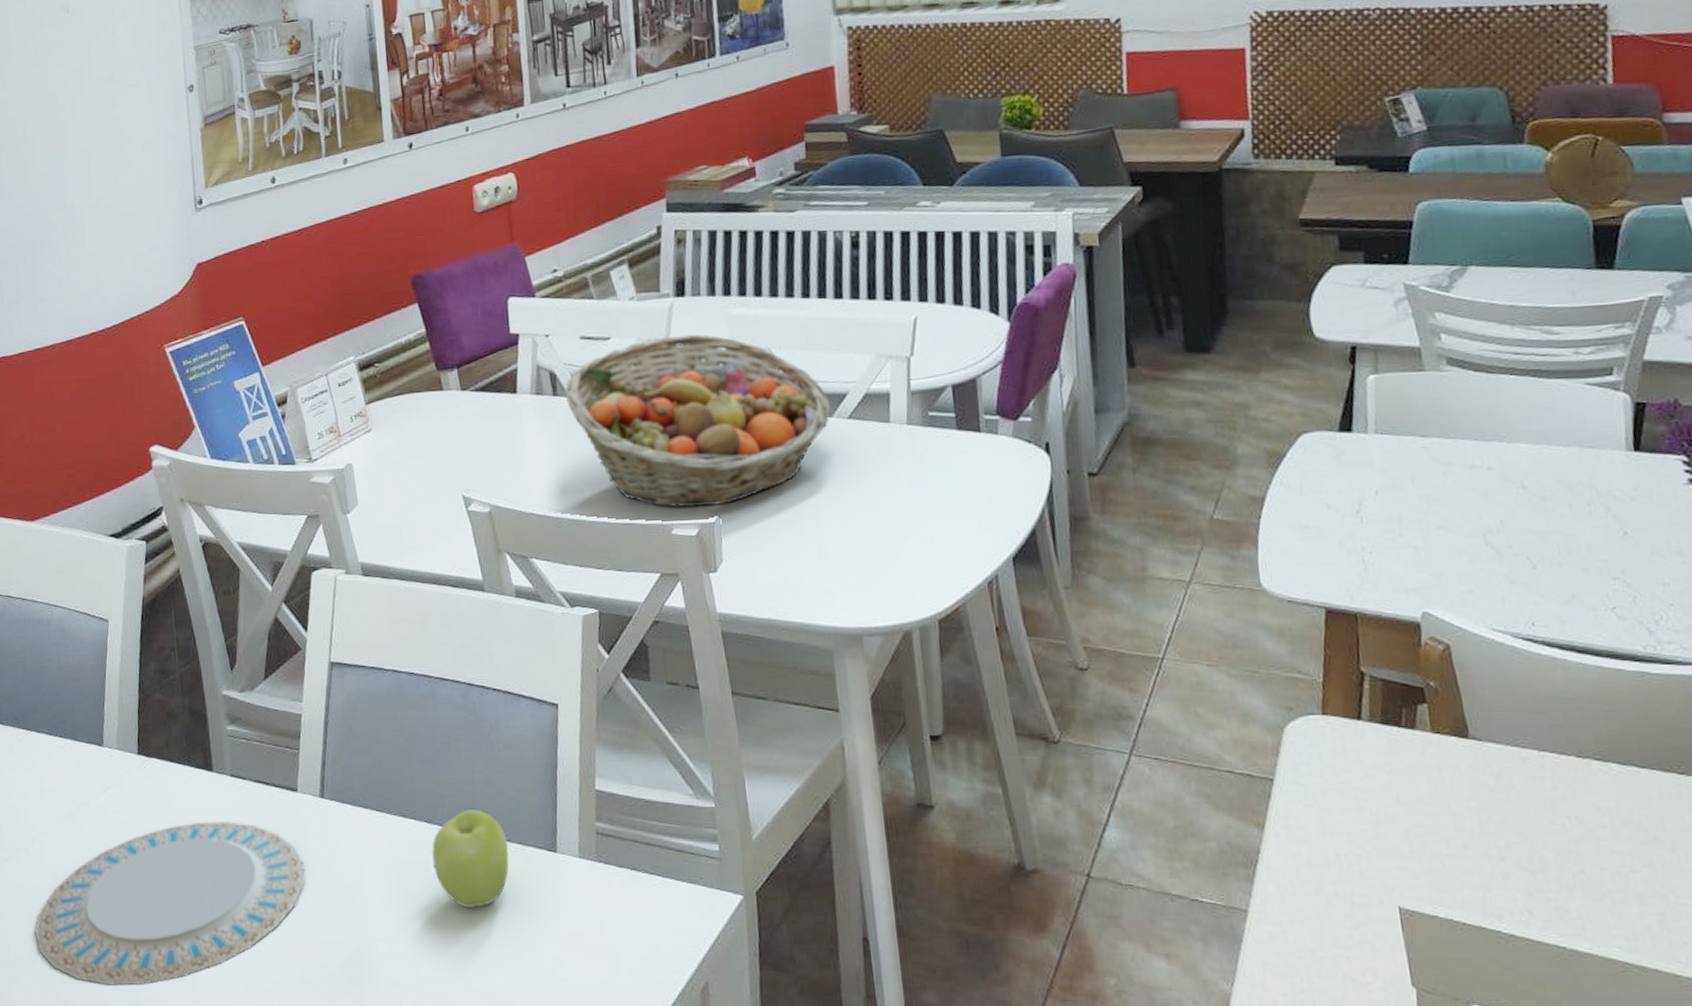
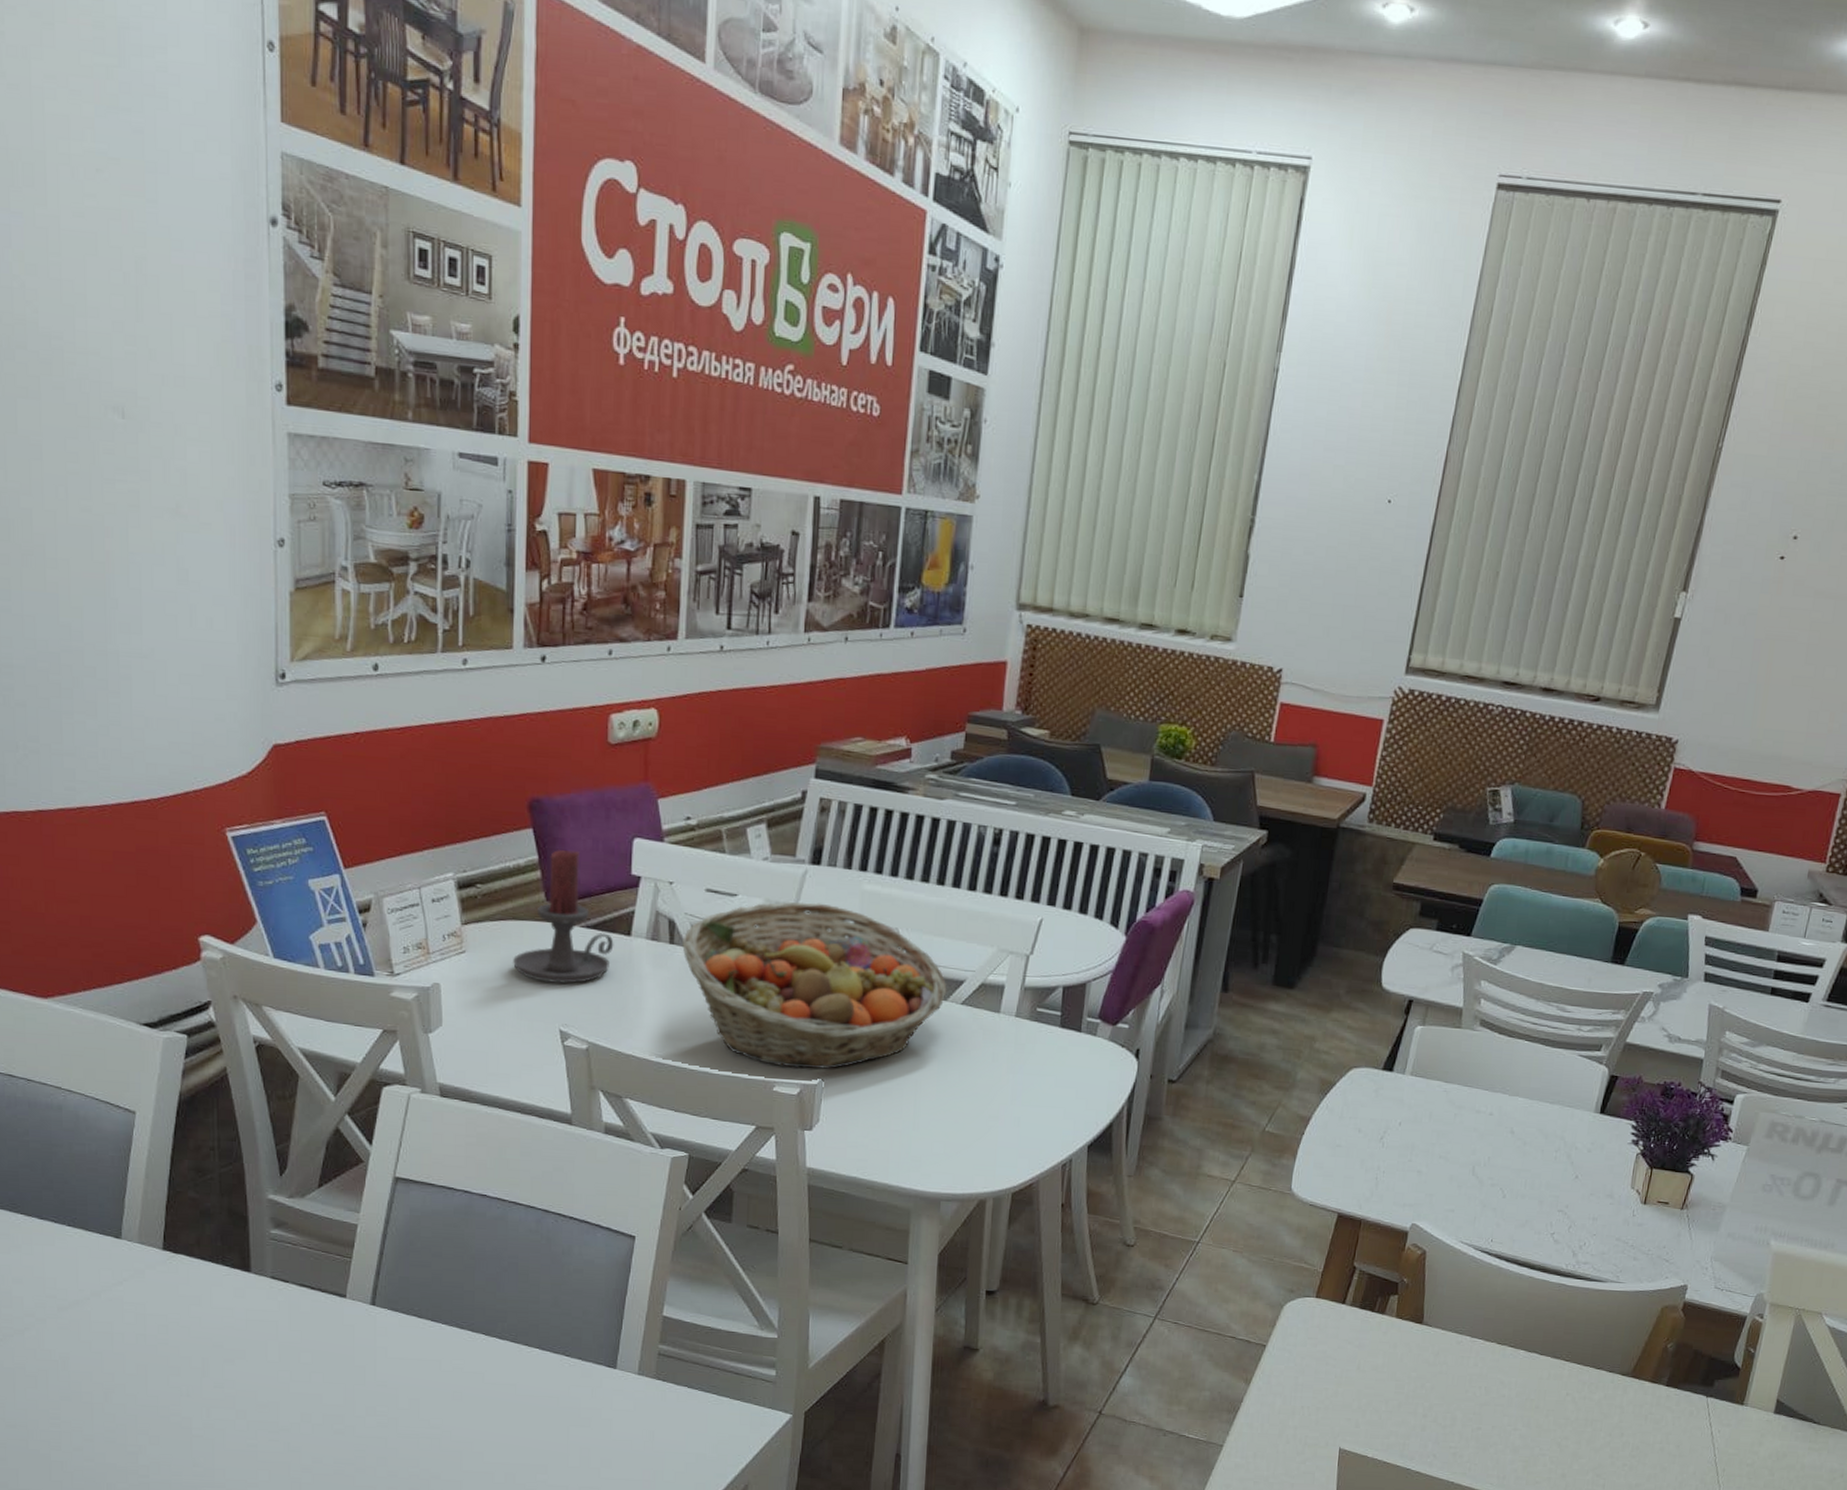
plate: present [35,820,305,986] -> none [27,1319,347,1470]
candle holder: none [414,318,503,451] -> present [513,849,614,984]
apple: present [432,810,509,908] -> none [487,1325,567,1413]

